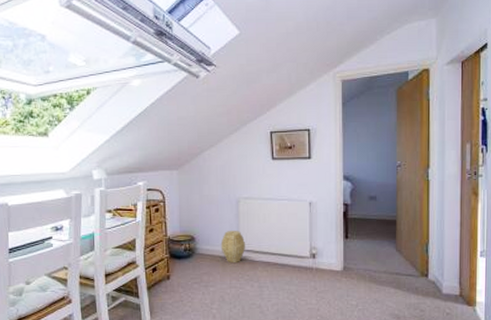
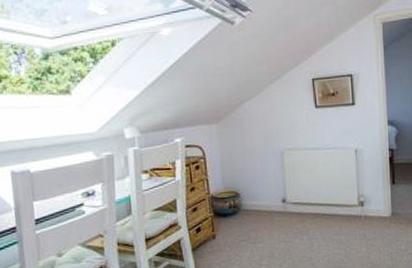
woven basket: present [220,231,246,262] -> none [266,183,293,217]

